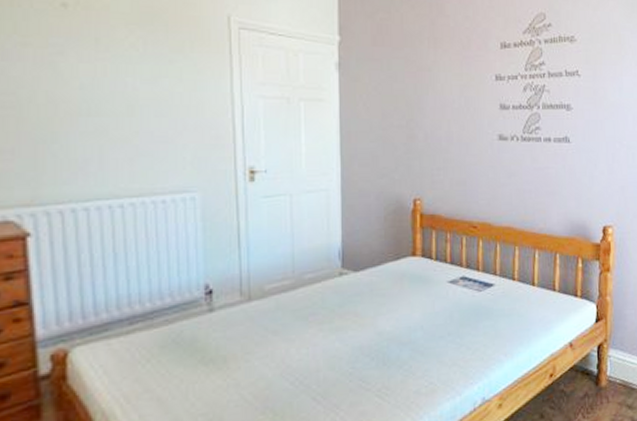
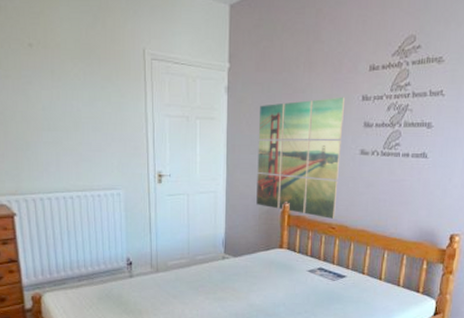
wall art: none [378,76,478,216] -> present [256,97,346,219]

